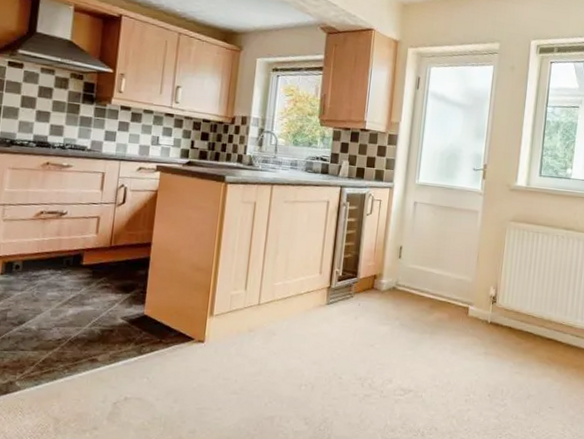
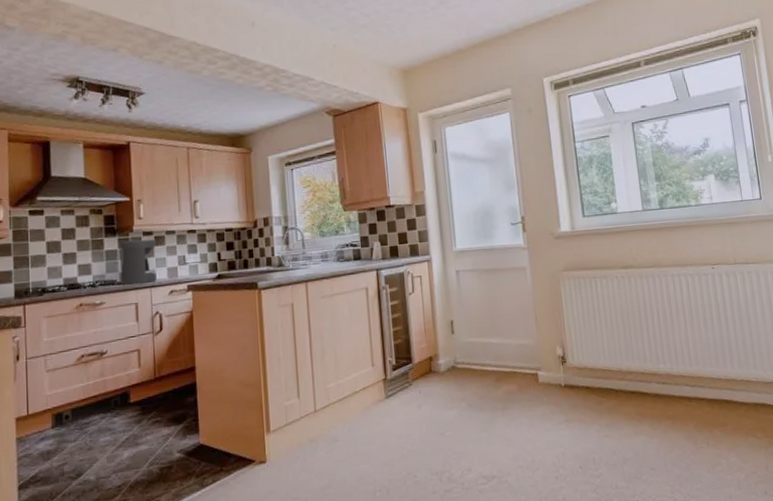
coffee maker: none [92,110,133,157] -> present [120,239,156,286]

